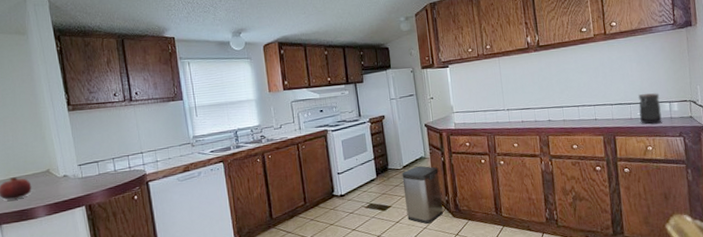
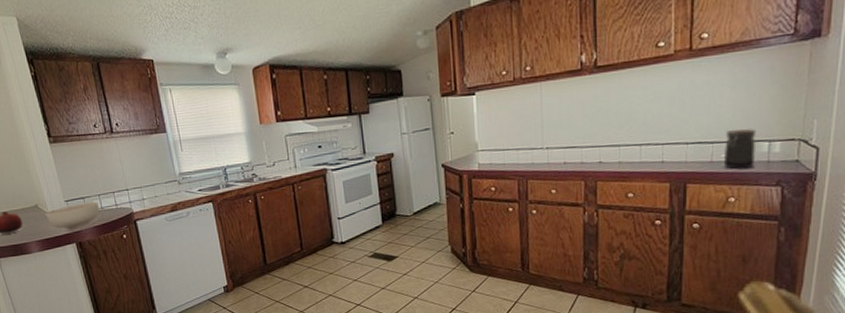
bowl: none [55,165,113,195] -> present [44,202,100,231]
pedal bin: present [402,165,443,224] -> none [412,212,458,278]

